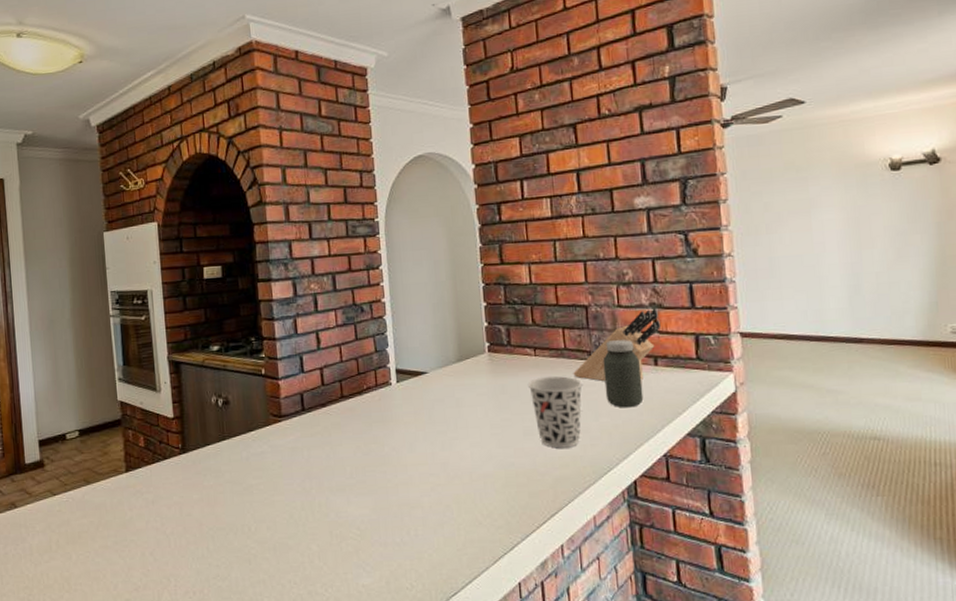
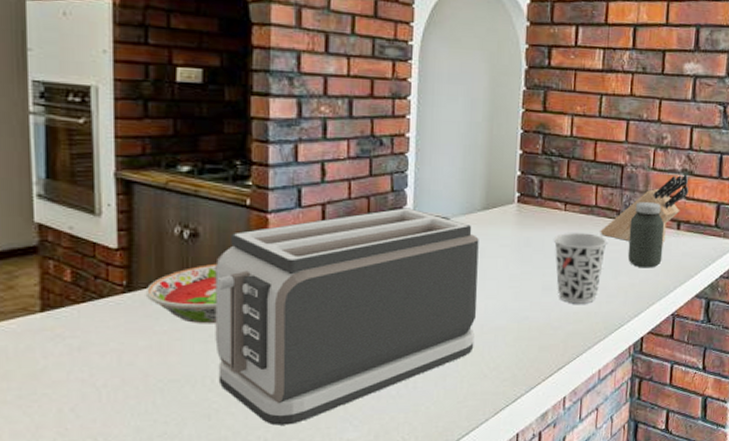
bowl: none [195,425,249,479] -> present [145,263,217,324]
toaster: none [243,365,466,570] -> present [215,208,479,426]

